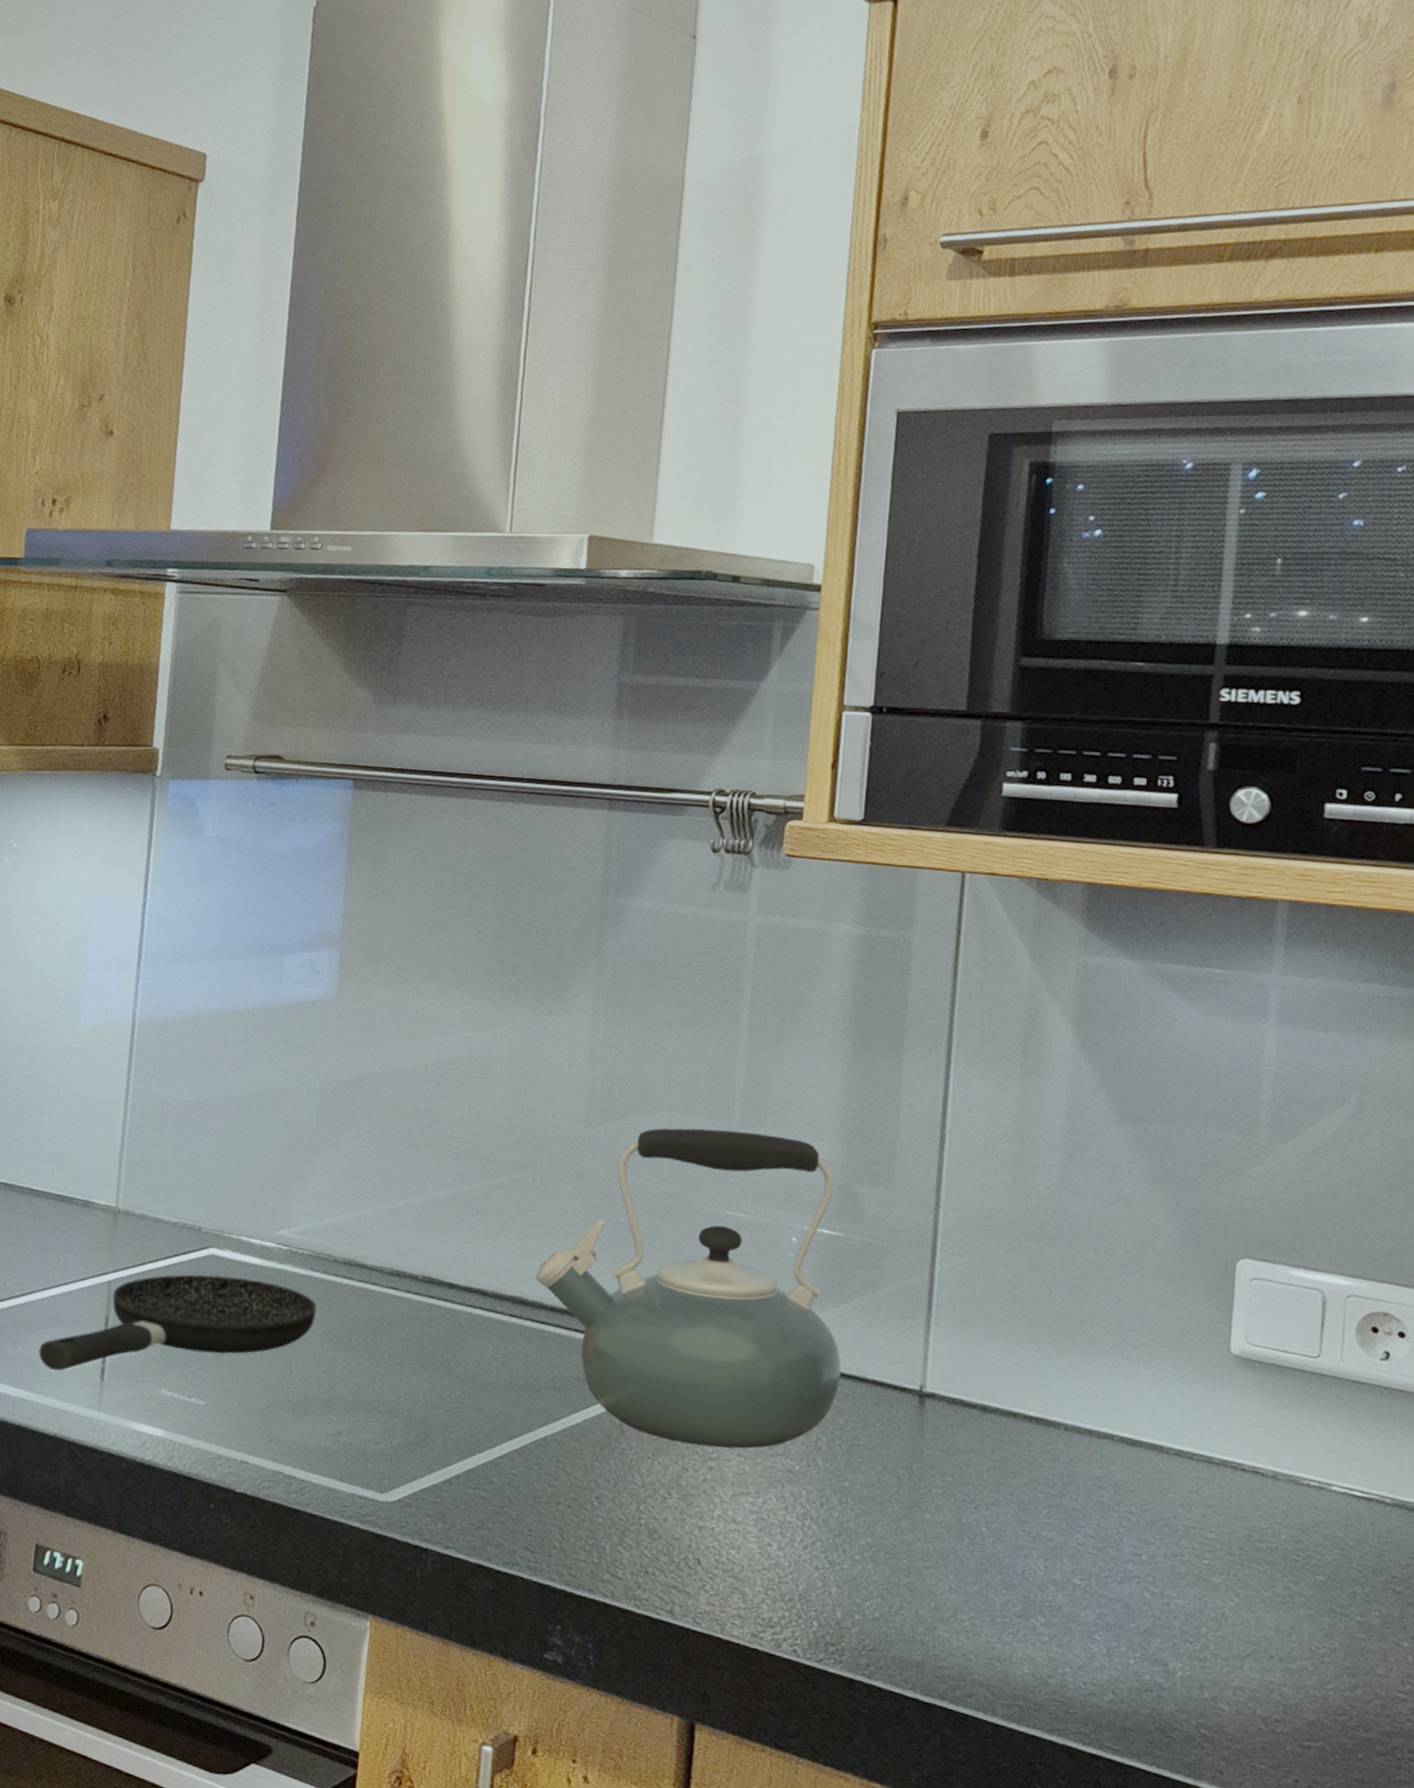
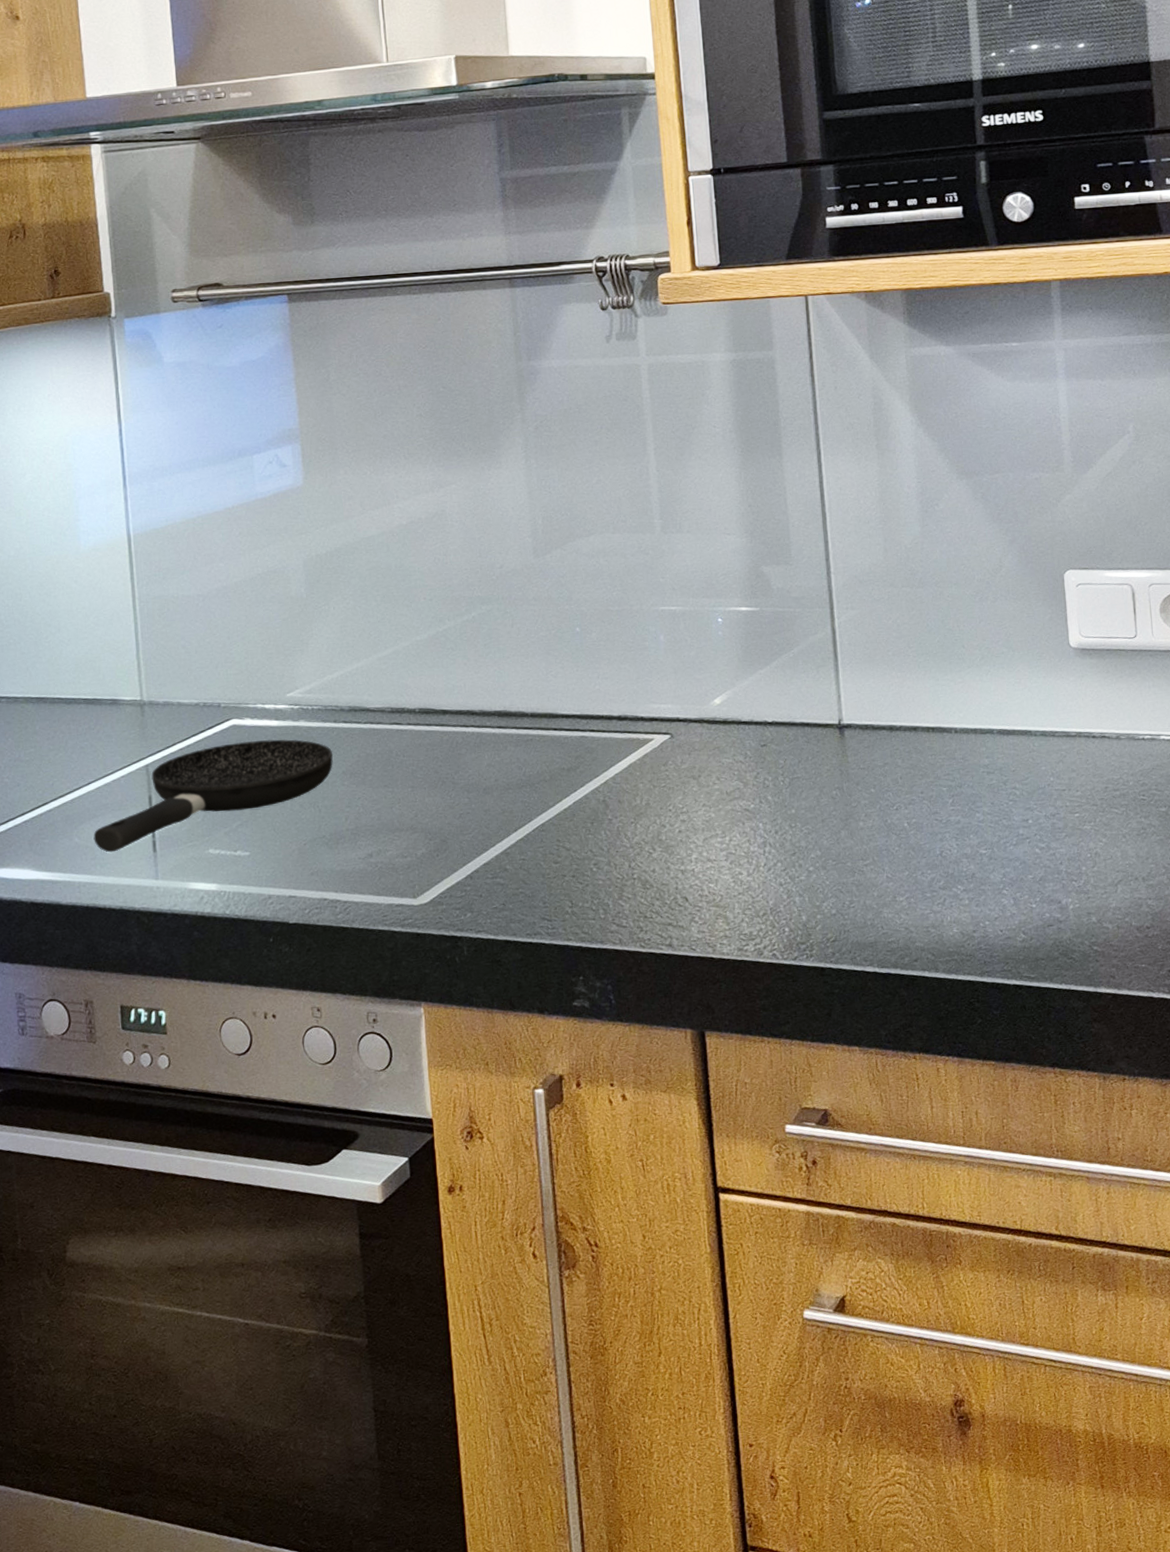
kettle: present [535,1128,841,1449] -> none [514,537,775,805]

